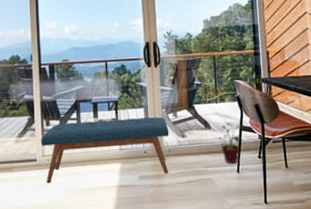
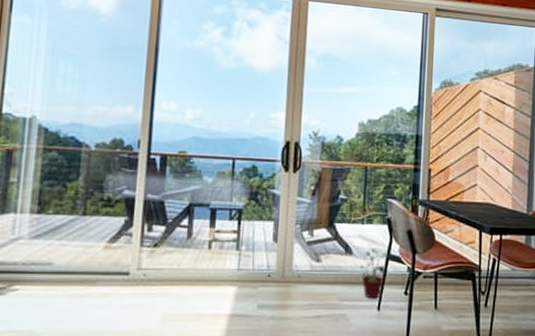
bench: present [40,117,169,184] -> none [137,230,302,305]

